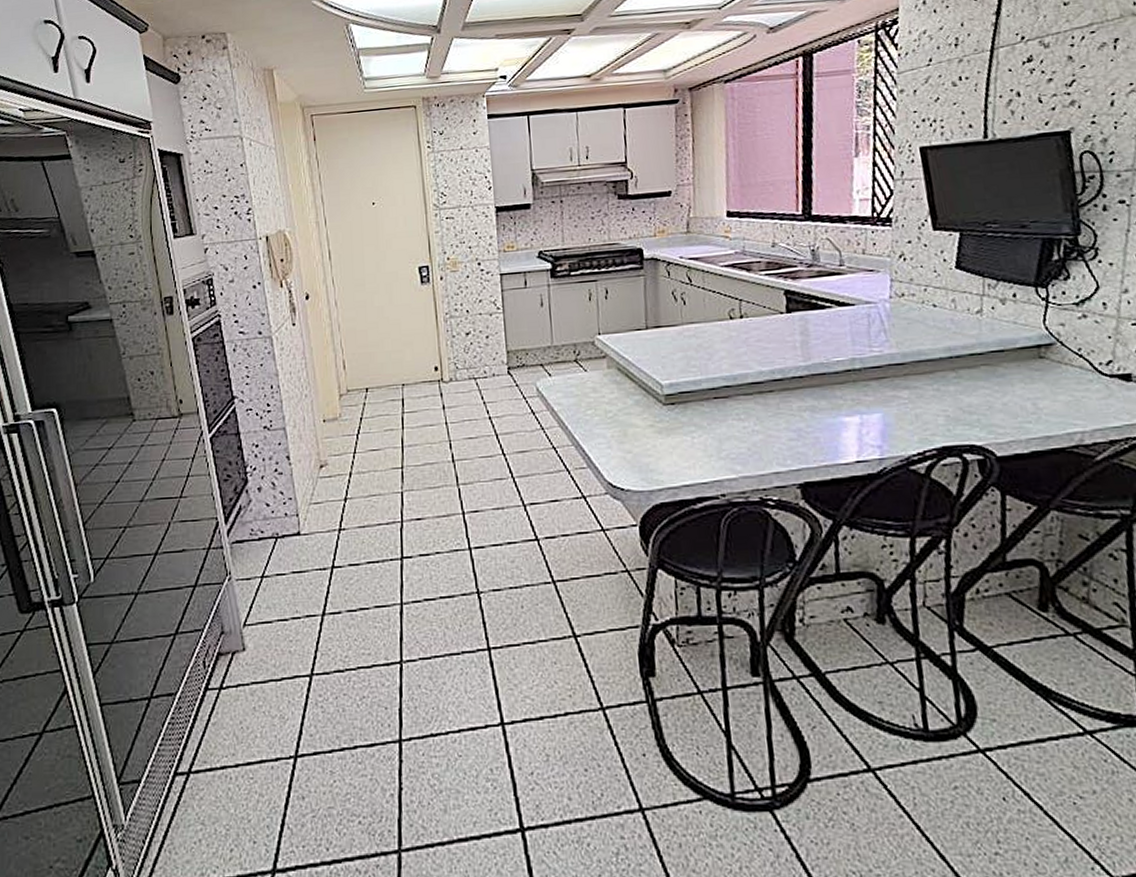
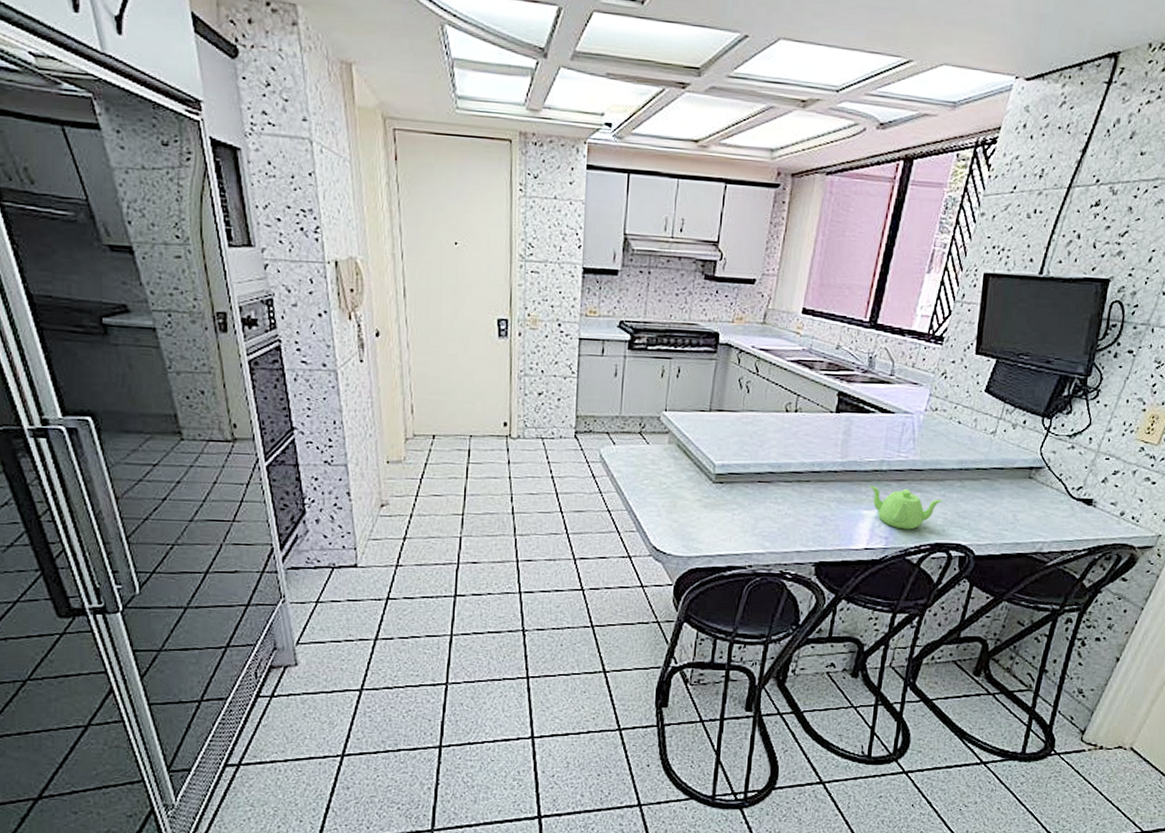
teapot: none [844,387,938,435] -> present [869,485,943,530]

